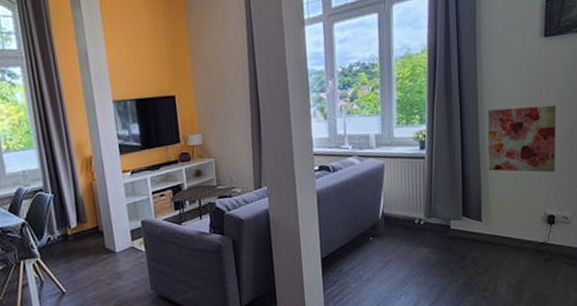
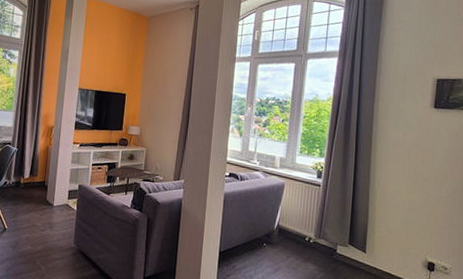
wall art: present [487,105,556,173] -> none [376,158,442,224]

